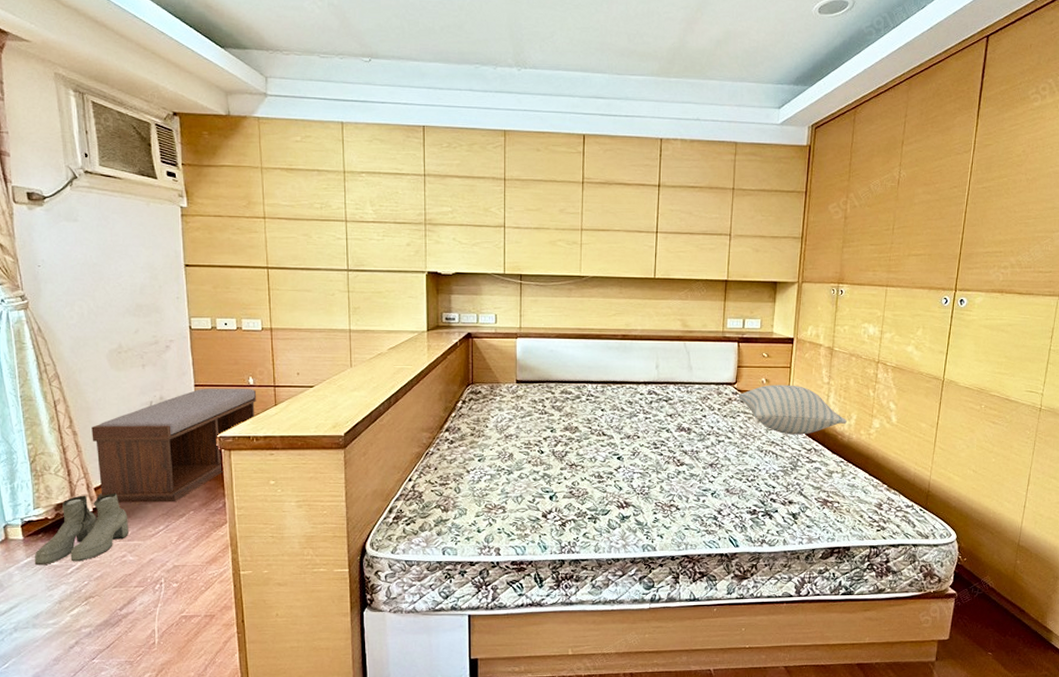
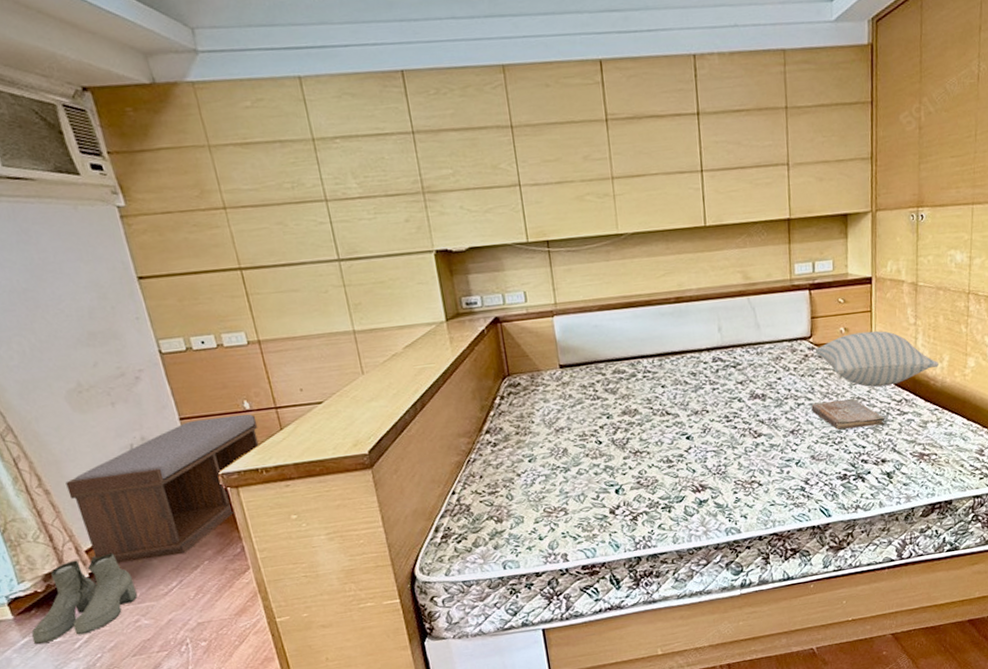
book: none [730,442,795,469] -> present [811,398,885,431]

